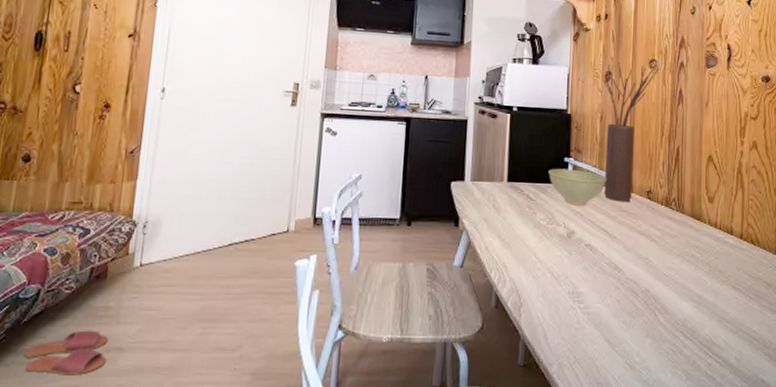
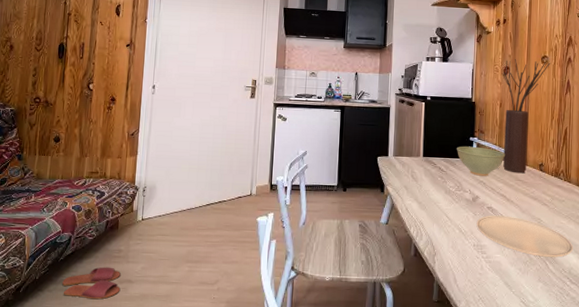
plate: none [572,254,688,306] -> present [476,215,574,258]

